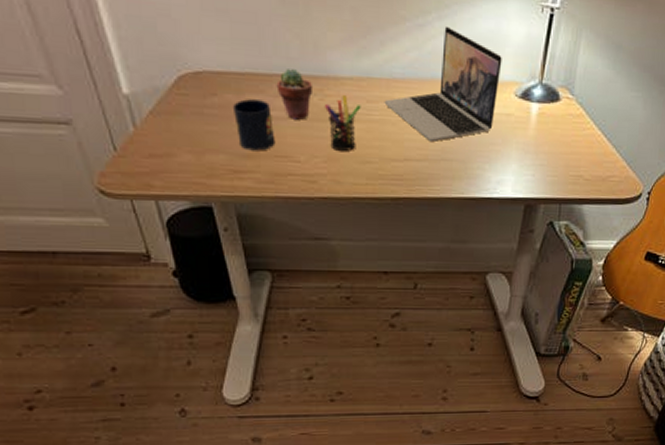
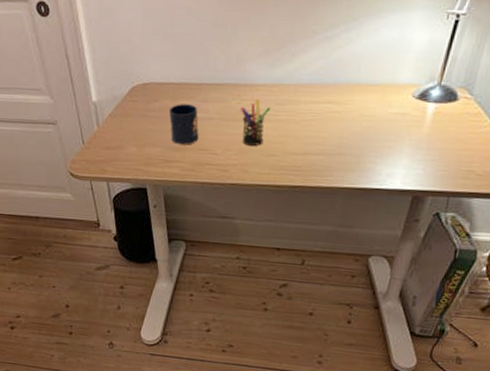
potted succulent: present [276,69,312,120] -> none [203,79,232,120]
laptop: present [384,25,502,141] -> none [290,36,403,138]

